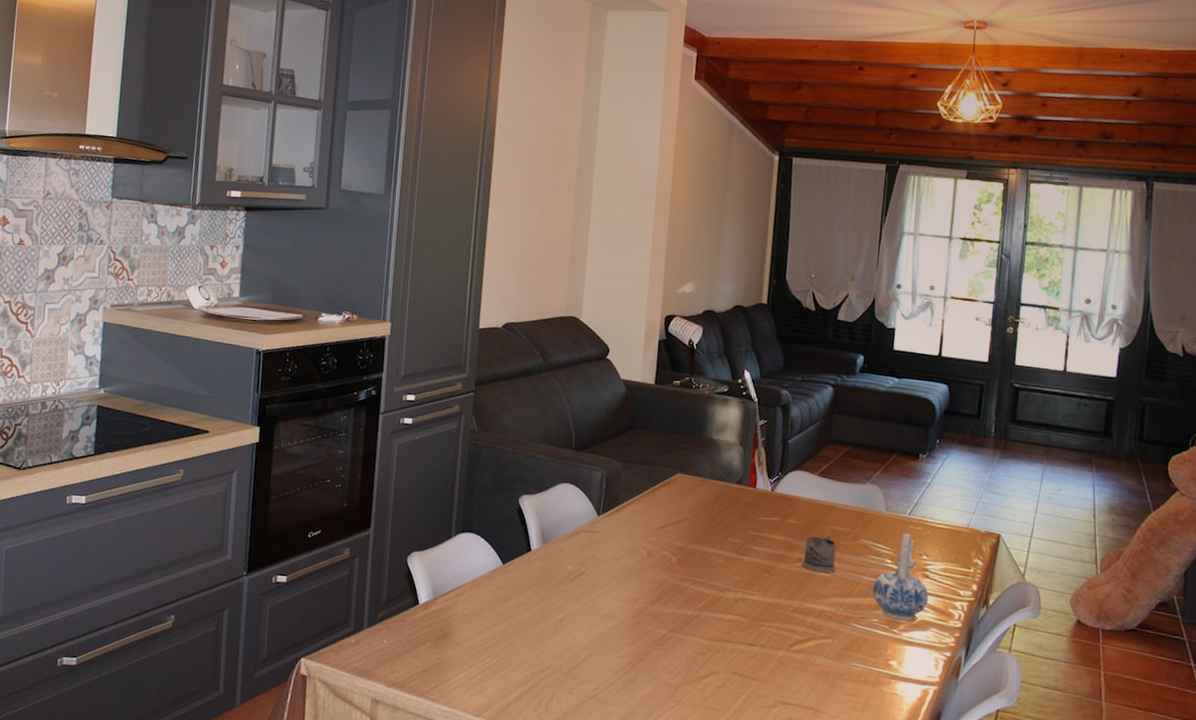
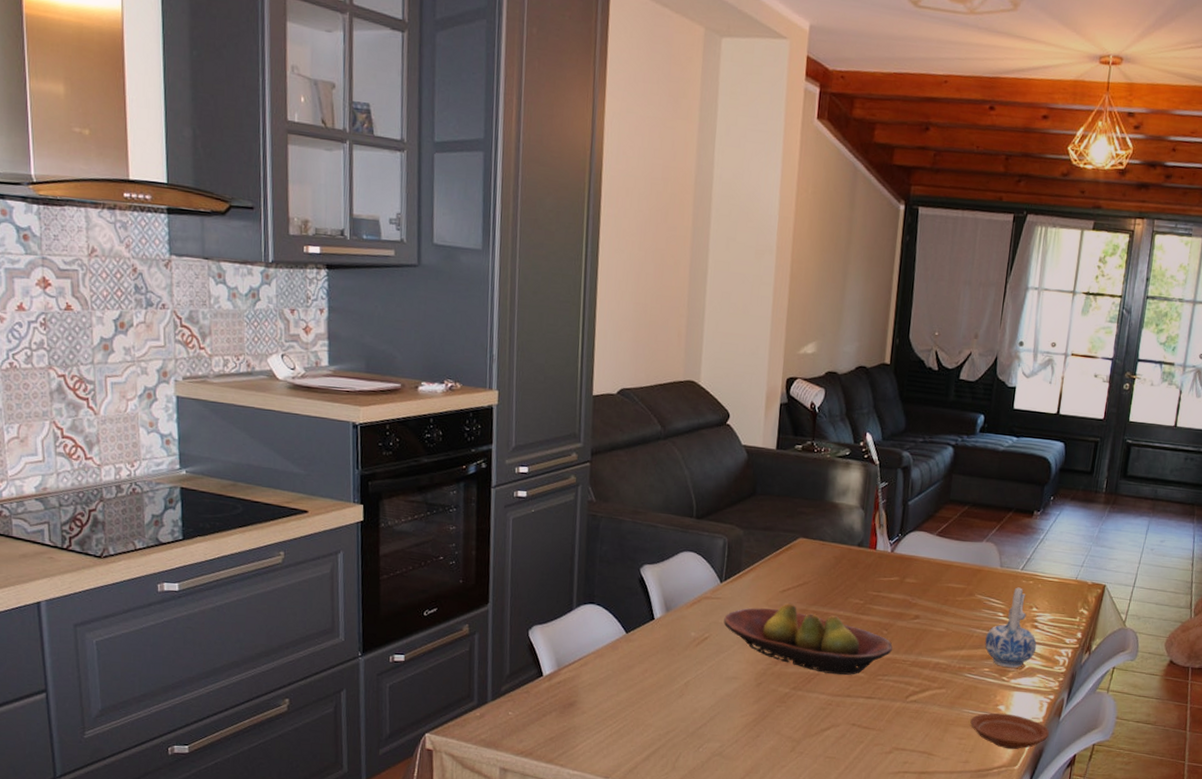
fruit bowl: none [600,539,775,619] -> present [723,602,893,675]
tea glass holder: present [802,535,837,573] -> none [919,592,953,627]
plate: none [859,668,947,711] -> present [970,713,1049,750]

